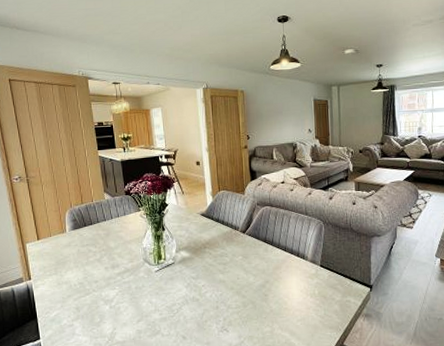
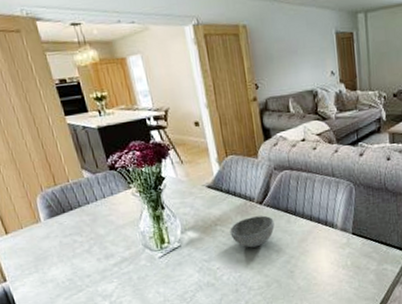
bowl: none [216,243,254,270] -> present [230,215,275,248]

